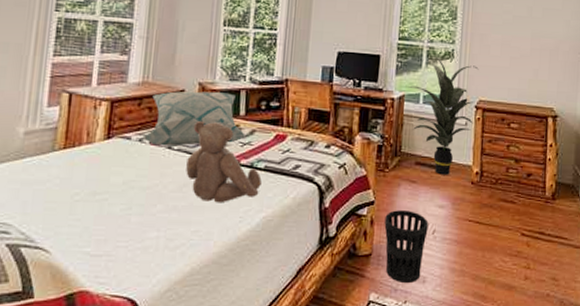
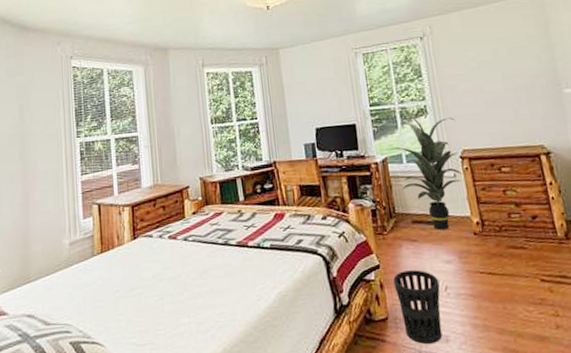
decorative pillow: present [142,91,247,146] -> none [162,183,249,240]
teddy bear: present [186,120,262,203] -> none [202,210,270,285]

